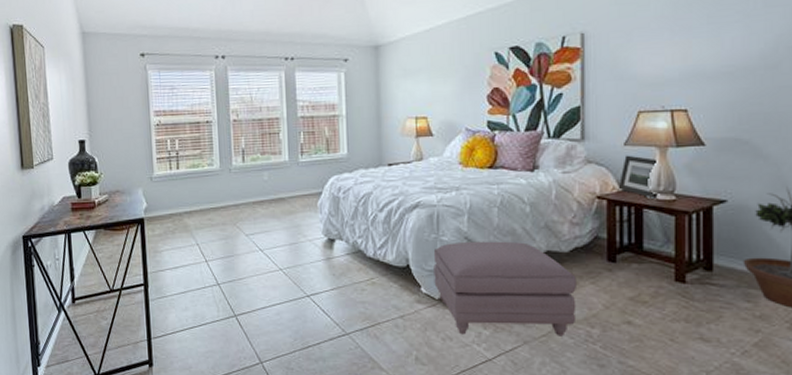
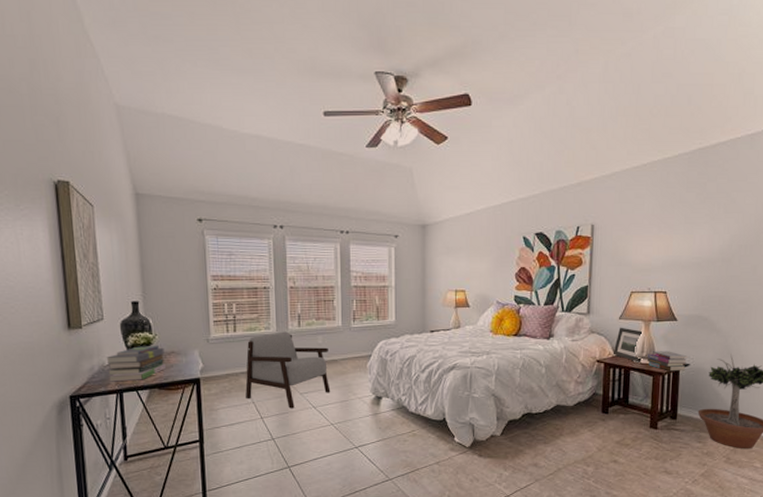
books: none [56,185,111,222] -> present [107,346,166,382]
armchair: none [189,168,278,251] -> present [245,331,331,409]
ottoman: present [433,241,577,336] -> none [466,397,578,476]
books: none [666,184,724,210] -> present [648,351,688,372]

